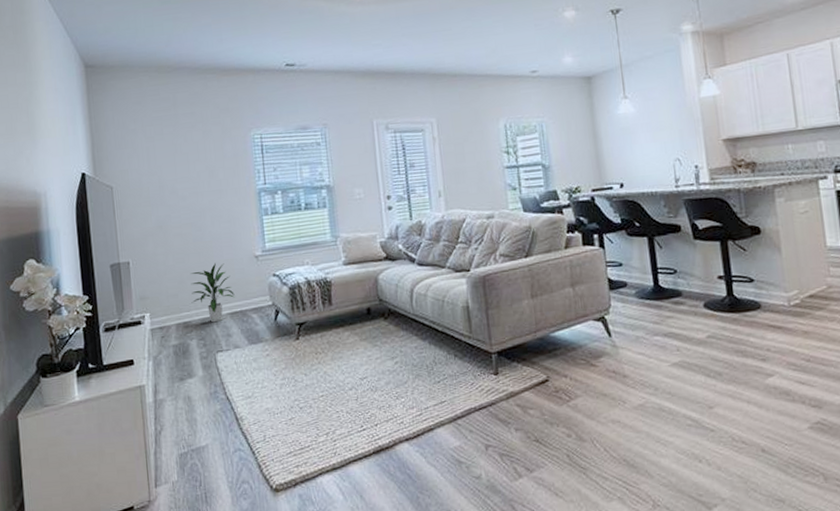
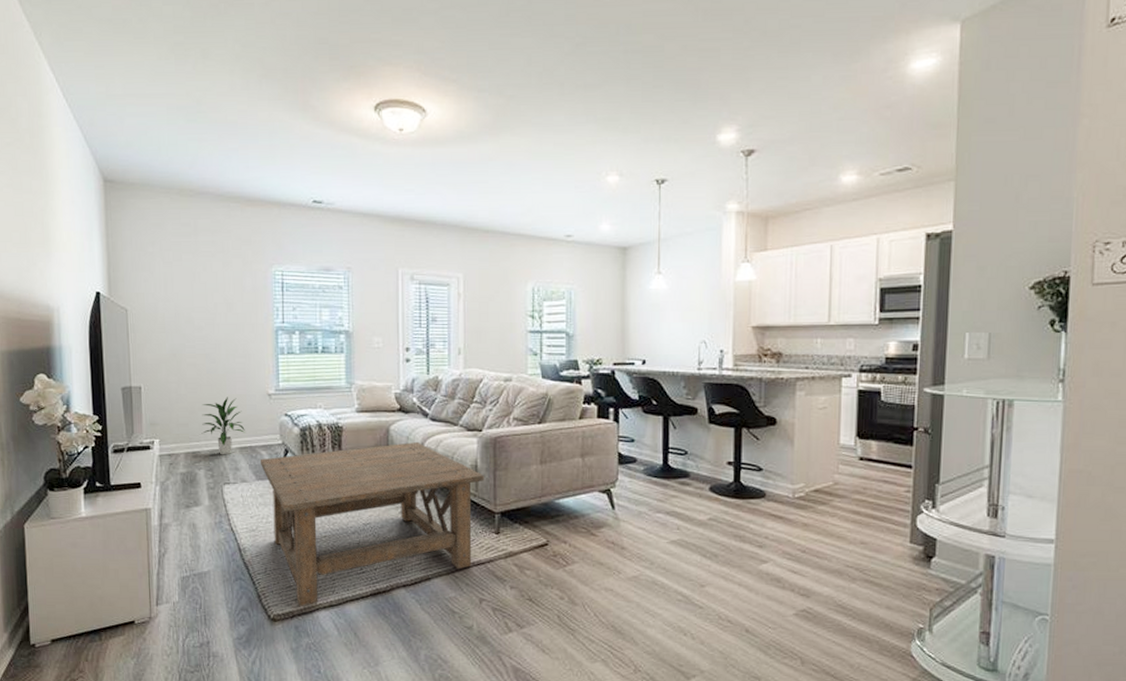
coffee table: none [251,289,478,474] -> present [259,442,484,607]

